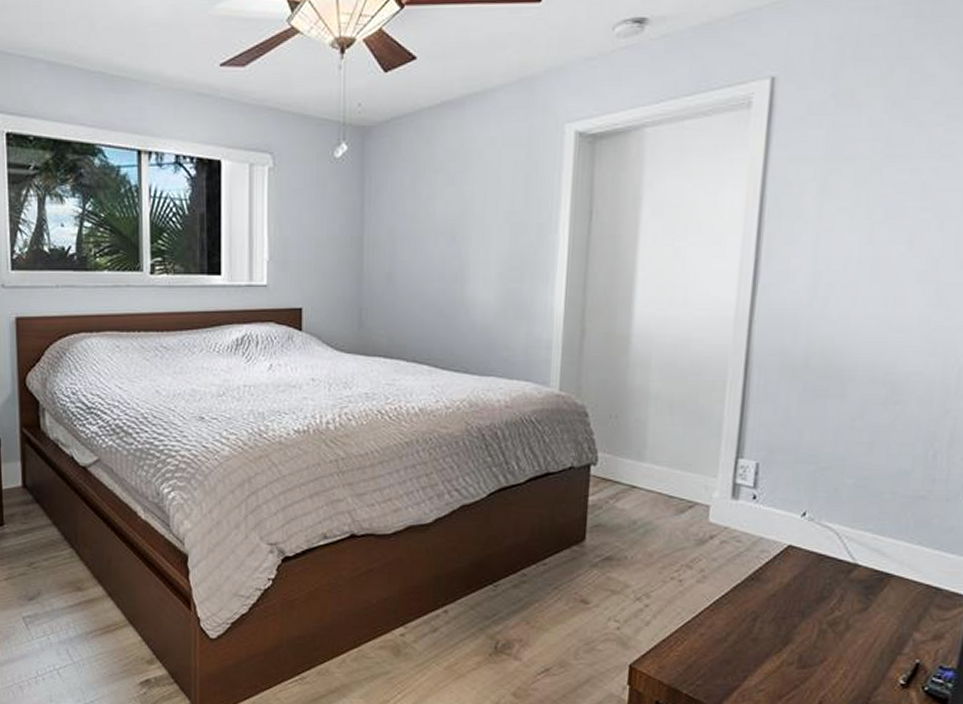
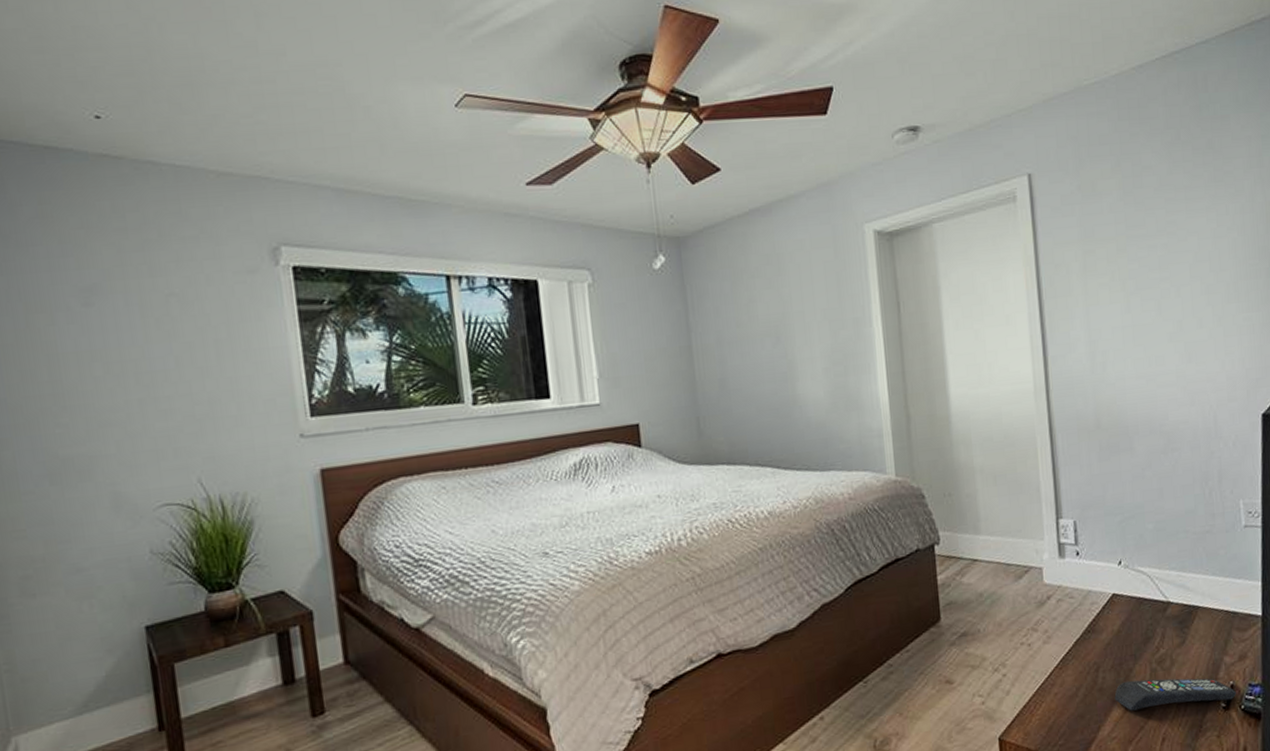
remote control: none [769,636,921,678] -> present [1114,678,1236,711]

